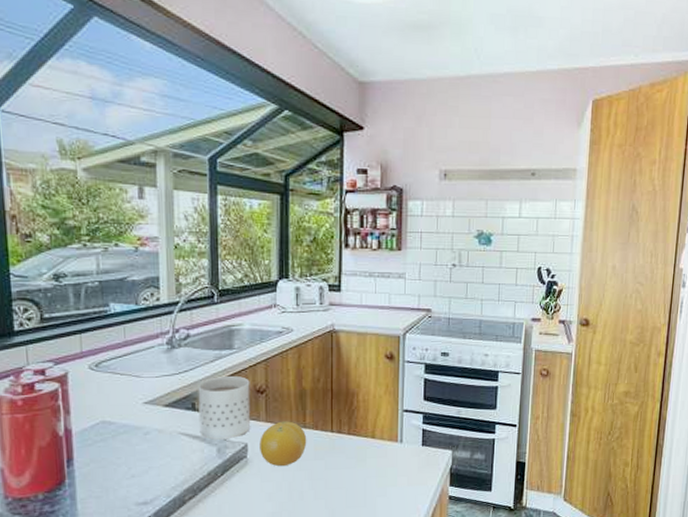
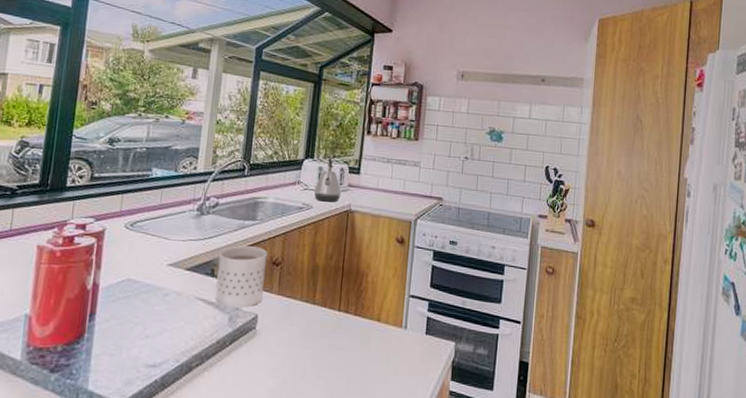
fruit: present [260,421,307,467] -> none [269,295,315,342]
kettle: none [292,275,323,324] -> present [313,156,342,202]

